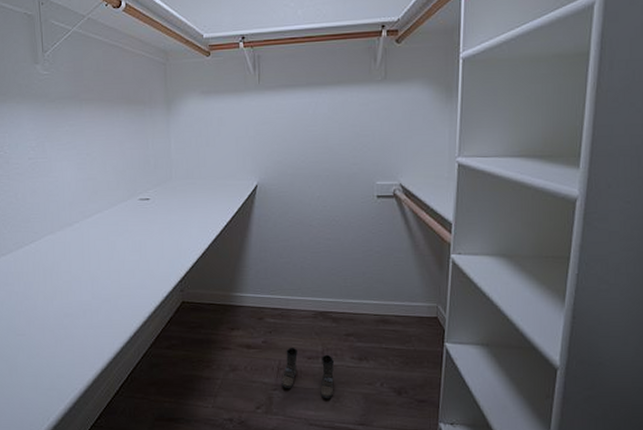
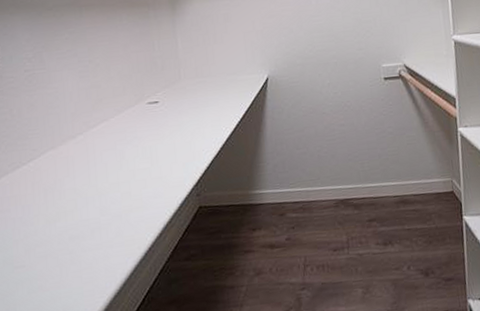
boots: present [282,347,335,399] -> none [309,240,362,292]

